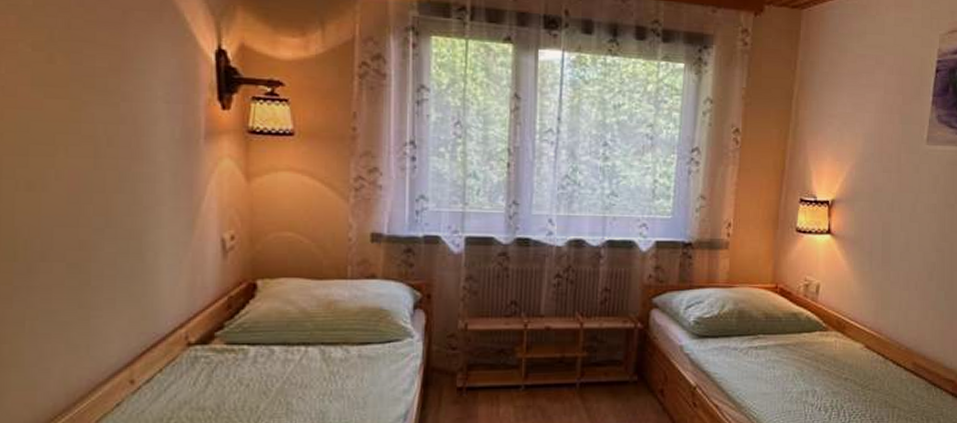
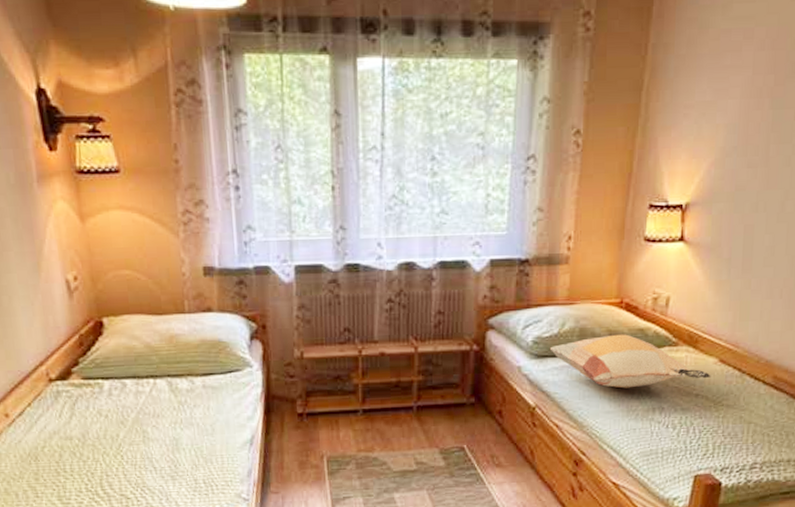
decorative pillow: none [710,318,858,371] -> present [549,334,711,389]

